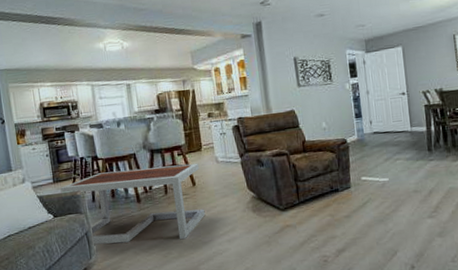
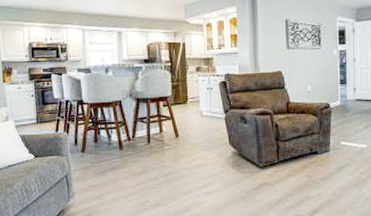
coffee table: present [60,163,206,245] -> none [43,115,186,189]

